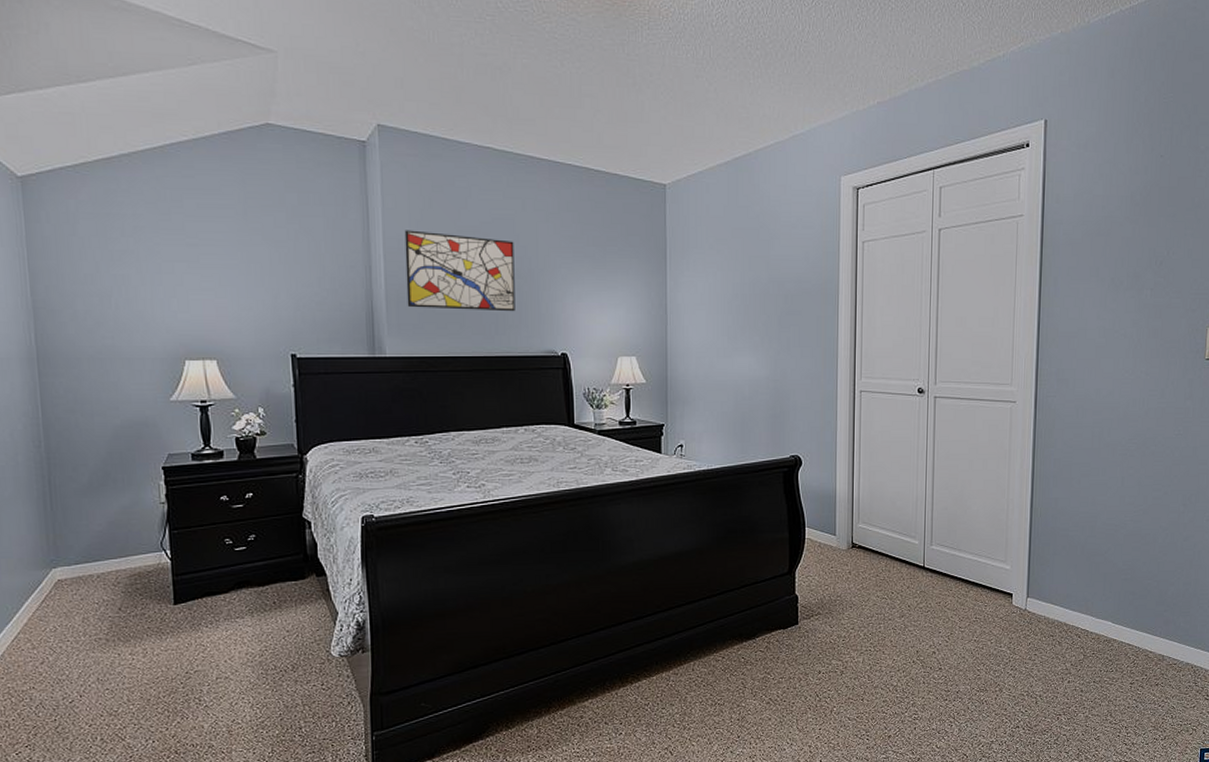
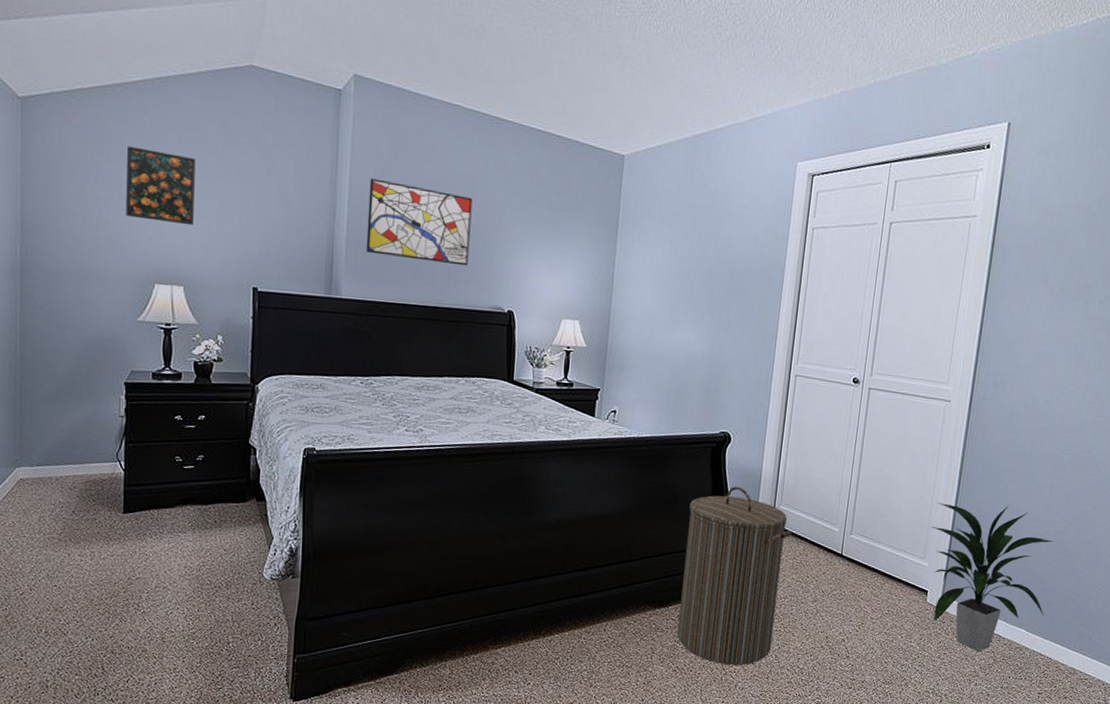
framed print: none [142,218,221,296] -> present [126,146,196,226]
laundry hamper: none [766,509,873,691] -> present [677,486,792,665]
indoor plant: none [1009,499,1130,649] -> present [930,503,1054,652]

